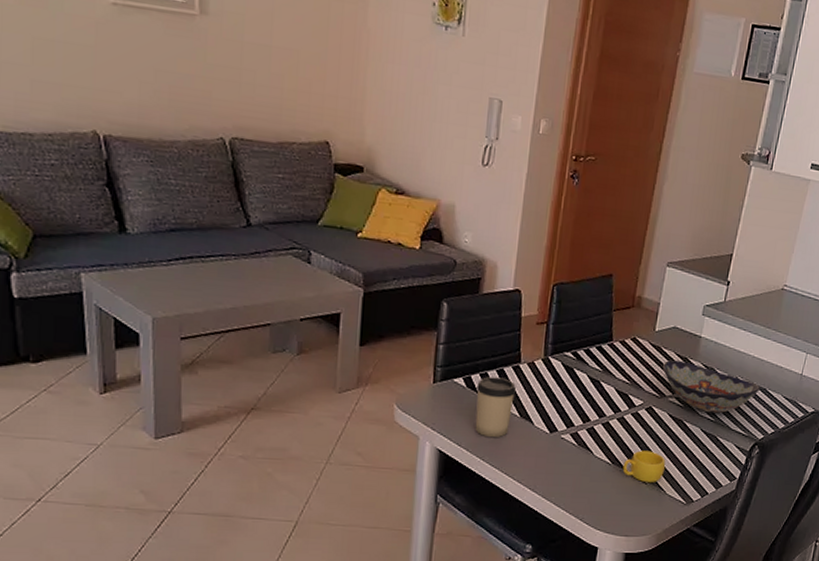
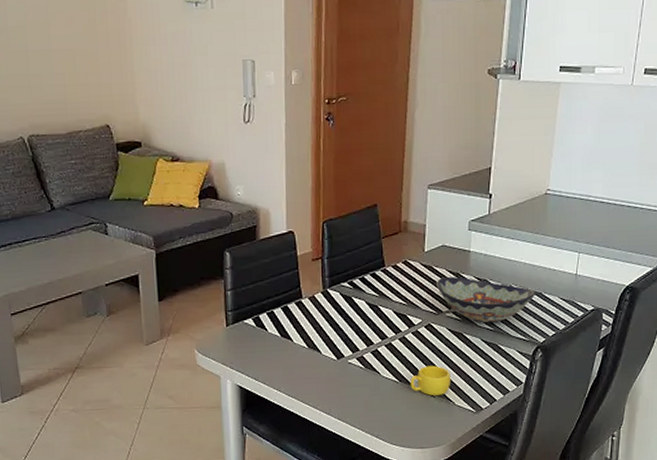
cup: present [475,377,517,438] -> none [265,314,302,370]

